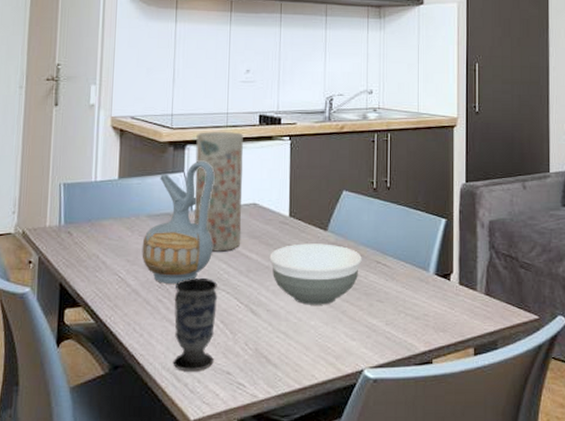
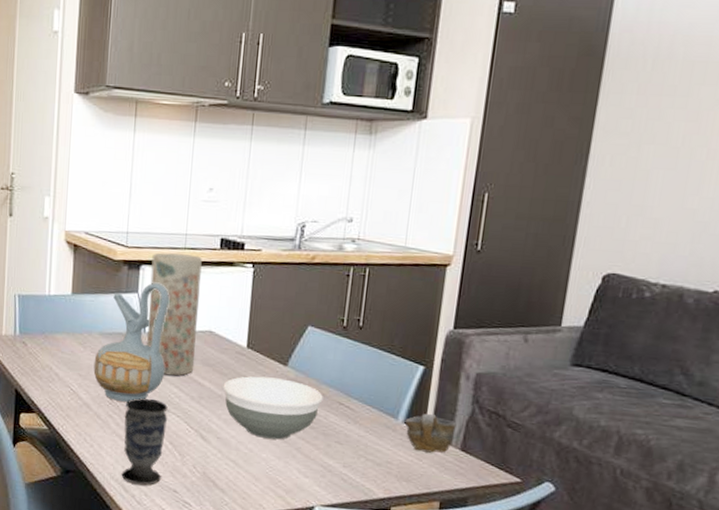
cup: none [435,264,479,301] -> present [405,414,457,453]

